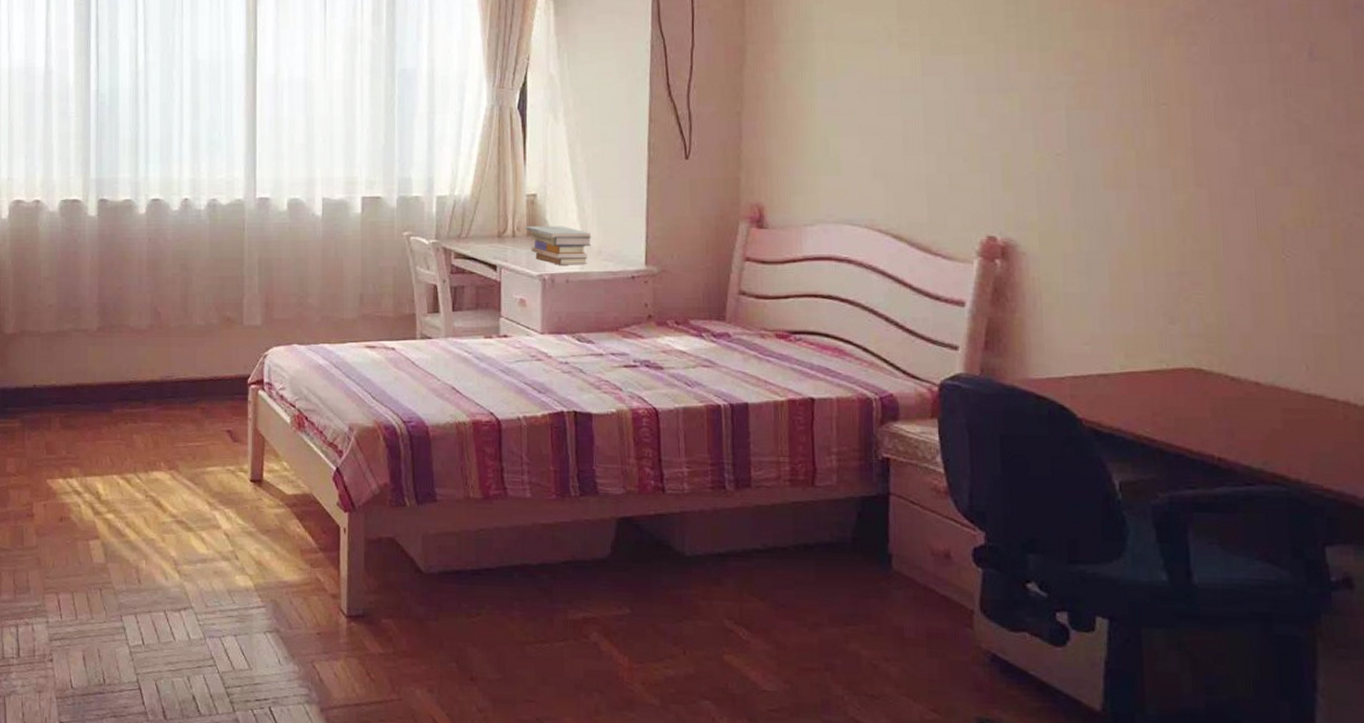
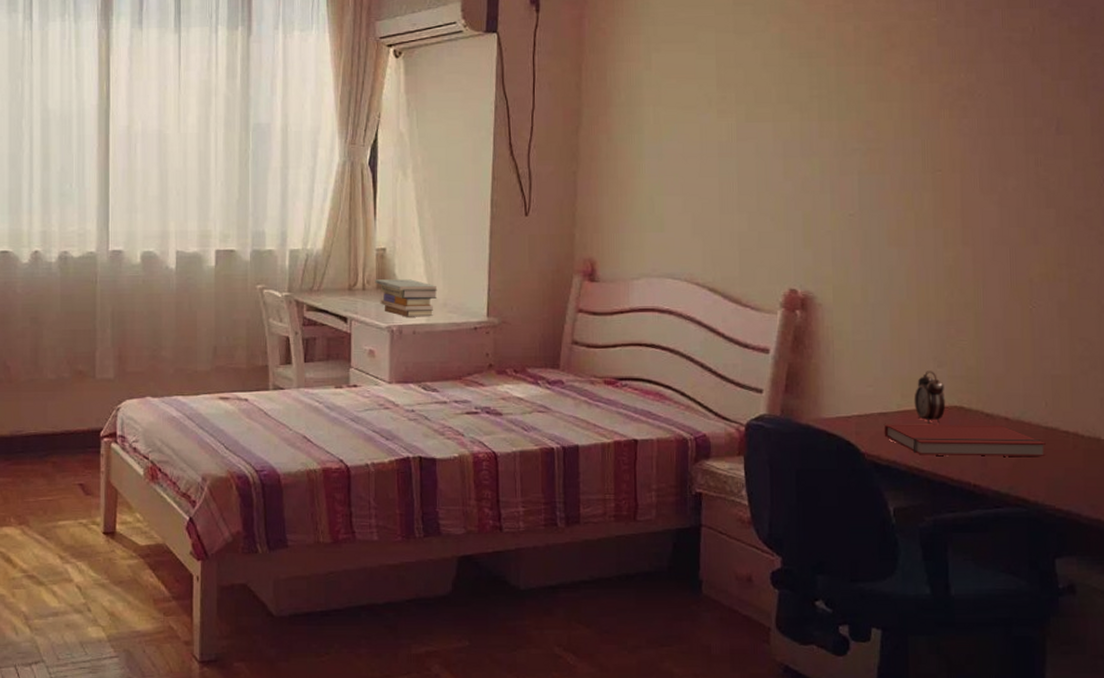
book: none [1104,387,1309,429] -> present [884,424,1046,457]
alarm clock: none [1140,328,1181,388] -> present [914,371,946,424]

